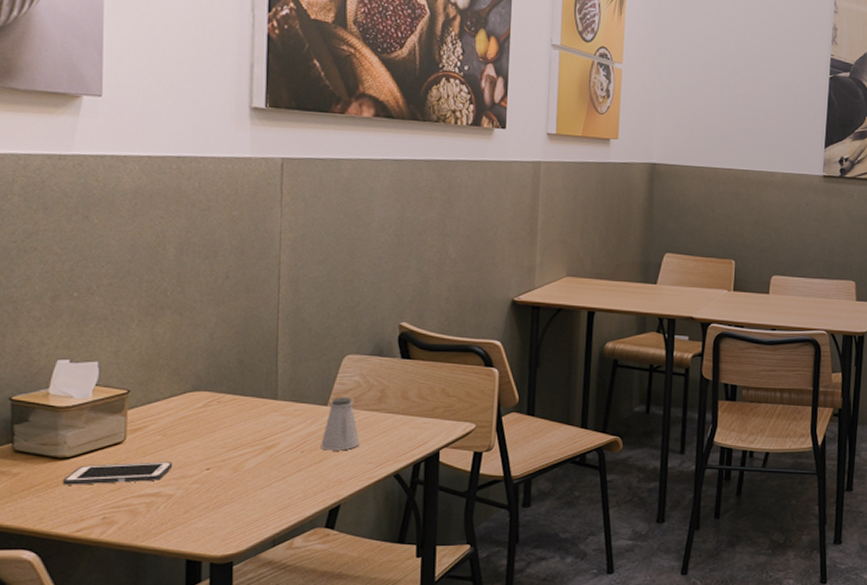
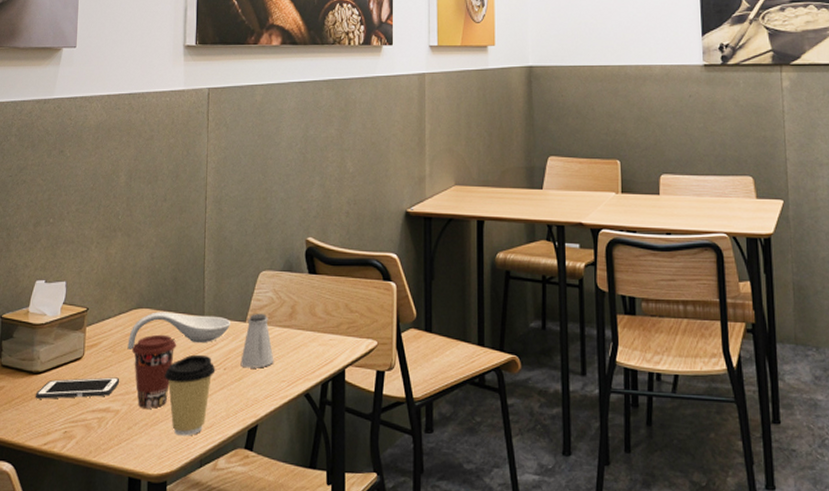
spoon rest: none [182,394,310,433] -> present [127,312,231,350]
coffee cup: none [188,418,244,492] -> present [132,334,177,409]
coffee cup: none [228,438,291,518] -> present [164,354,216,436]

